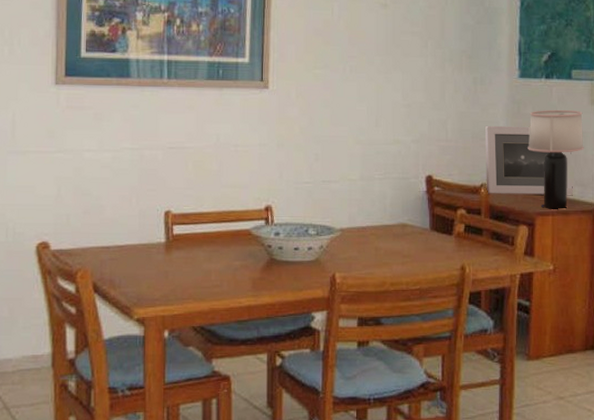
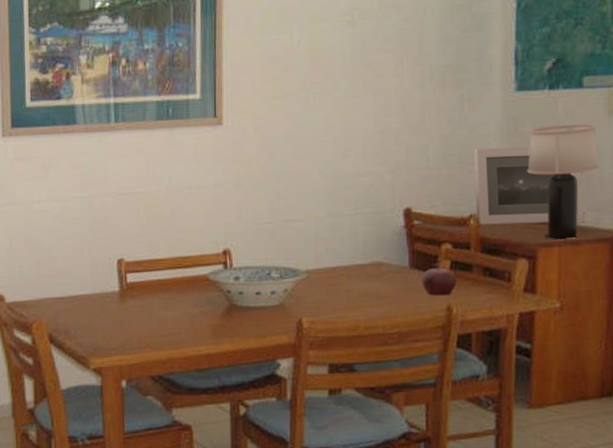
fruit: none [440,227,470,256] -> present [422,264,457,296]

